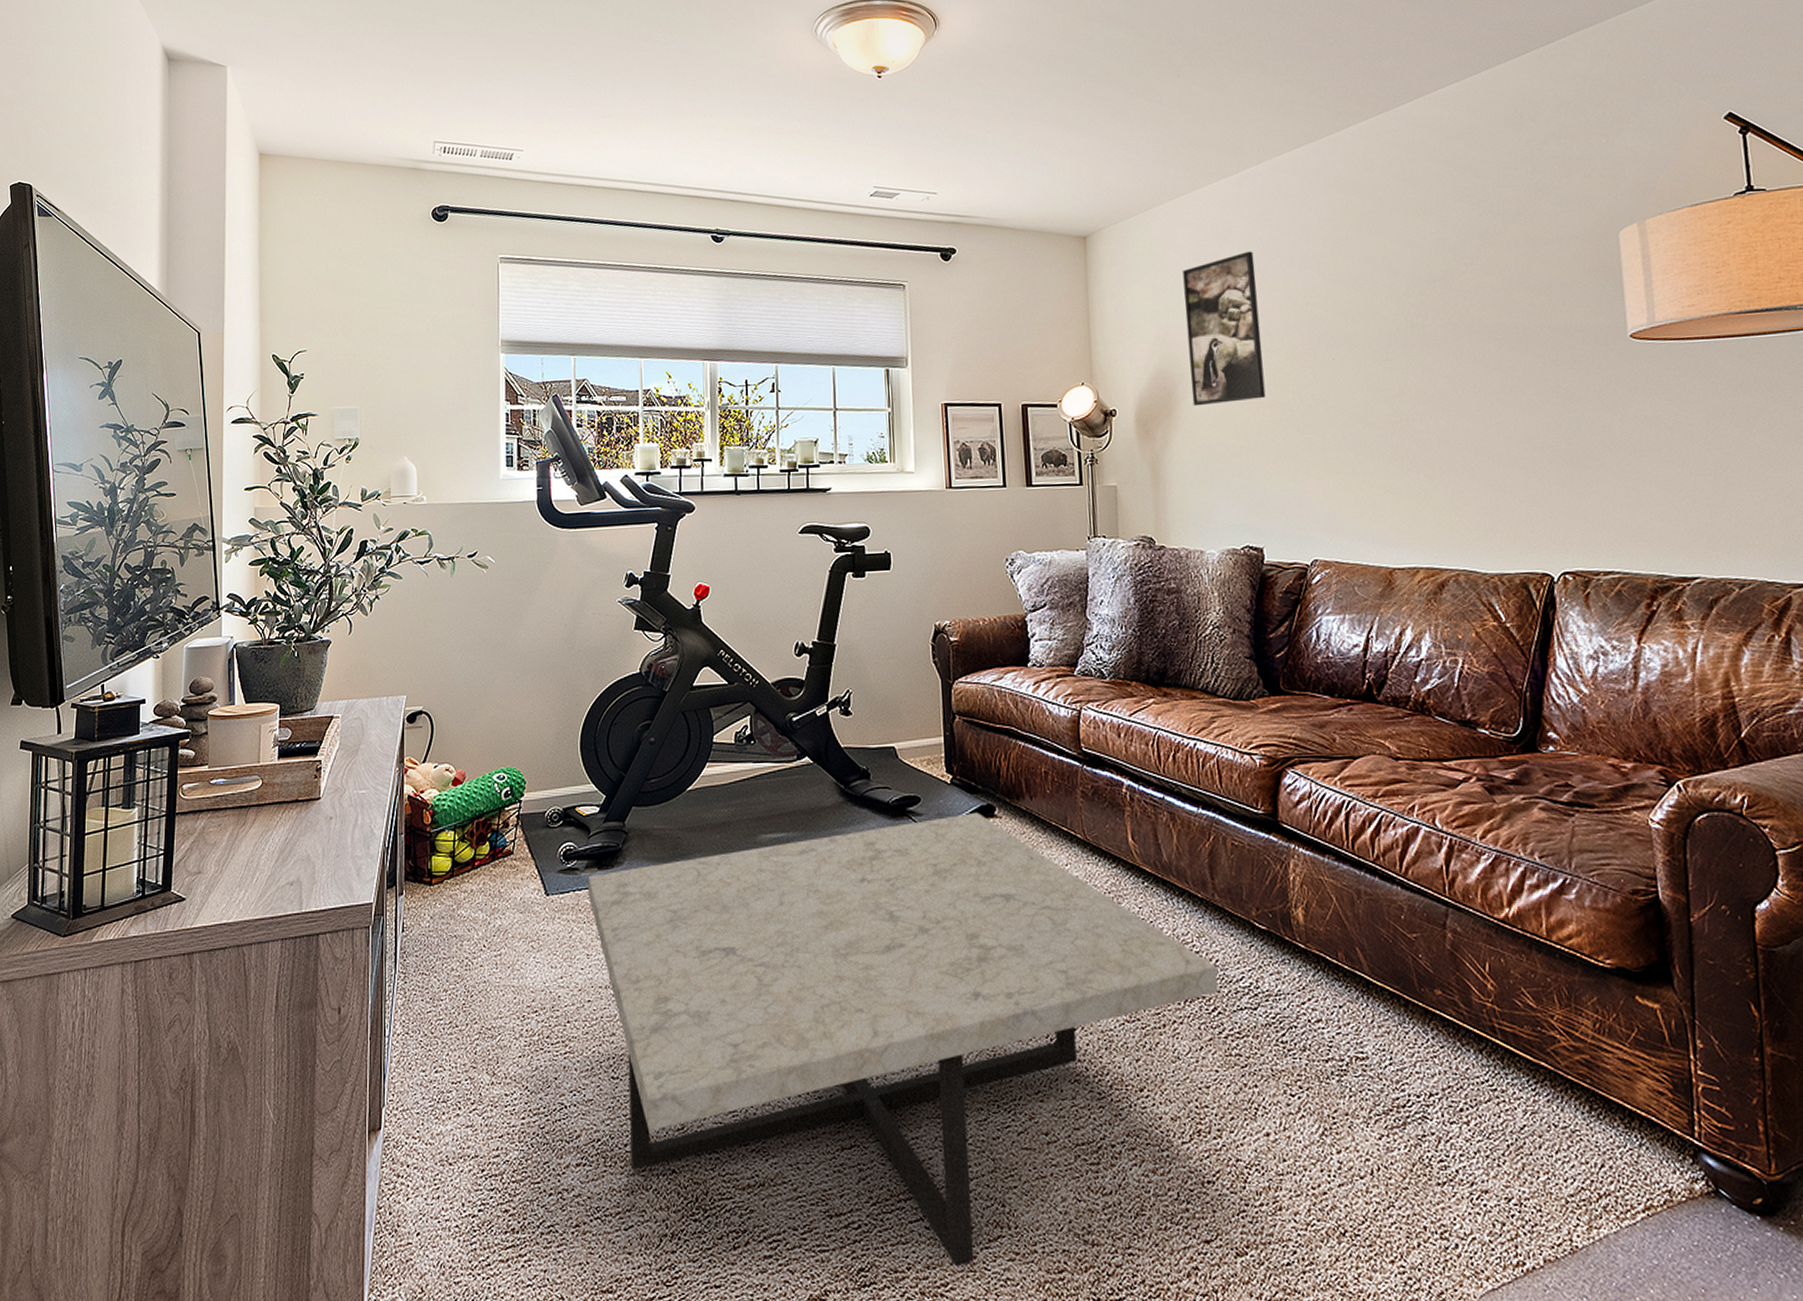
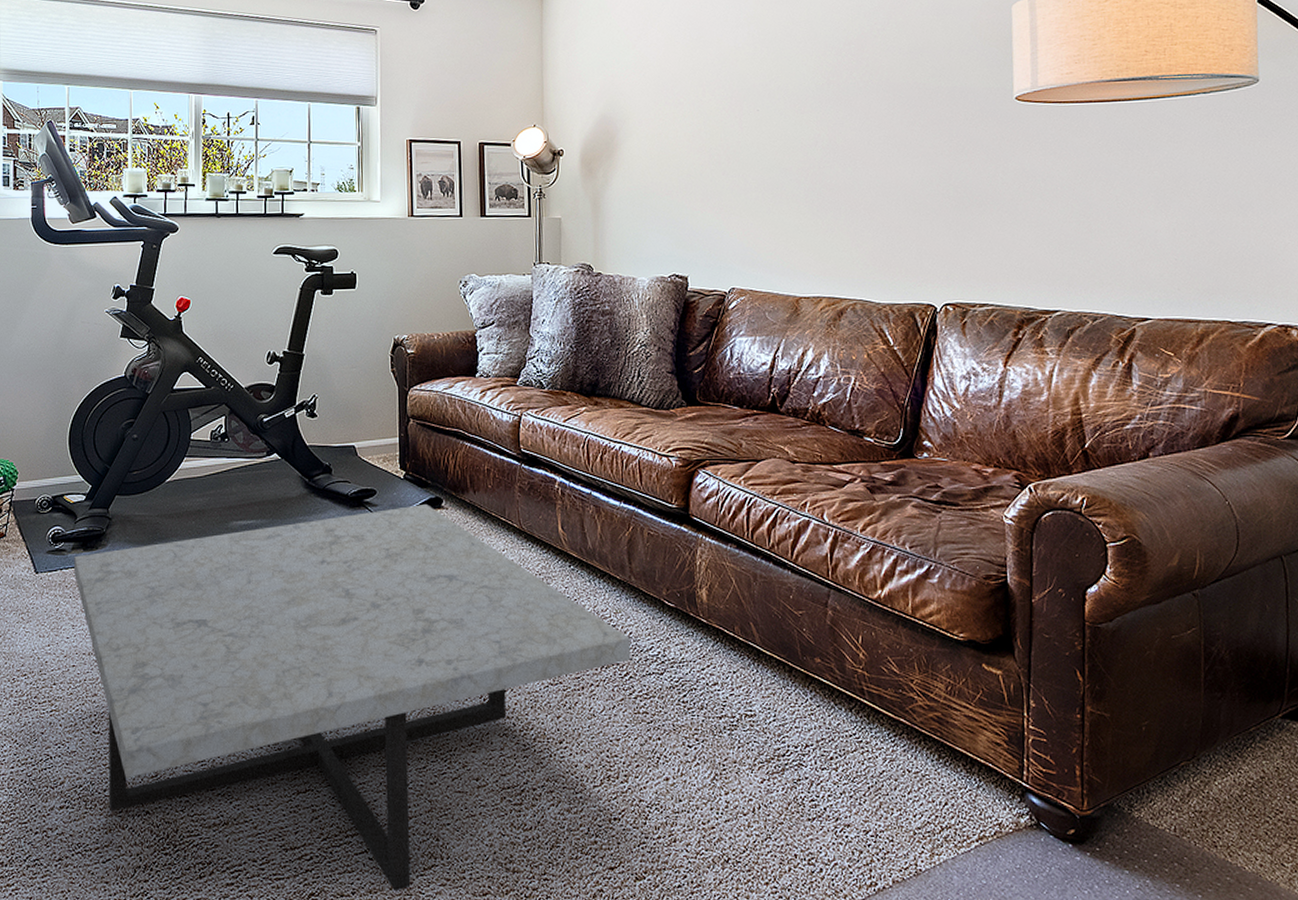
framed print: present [1182,251,1266,407] -> none [628,10,697,149]

